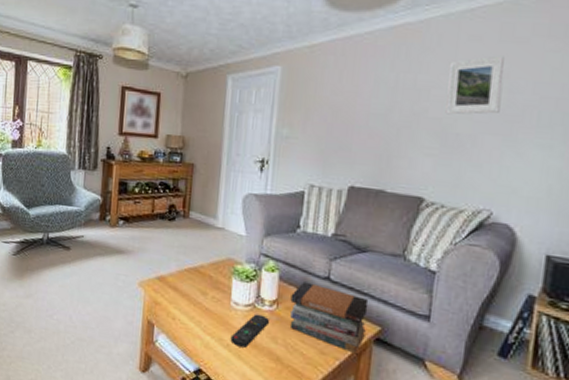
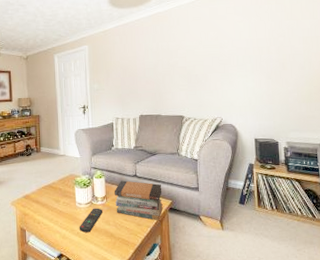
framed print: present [445,55,504,115] -> none [185,27,217,64]

